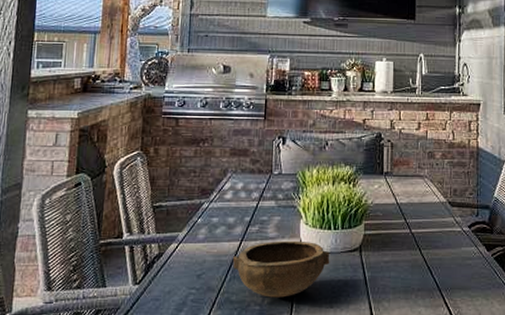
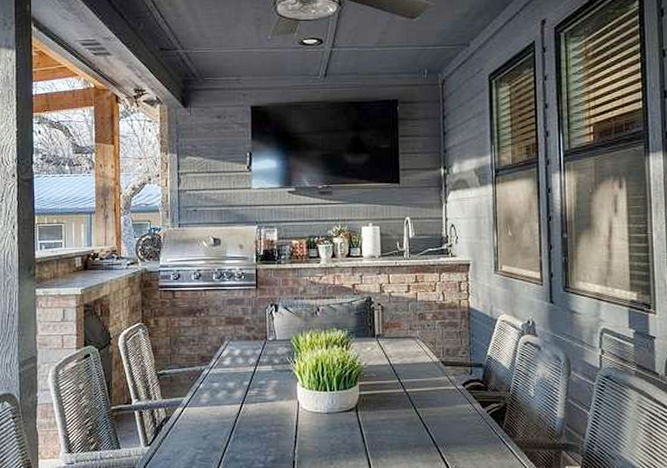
bowl: present [233,240,330,298] -> none [235,402,328,456]

